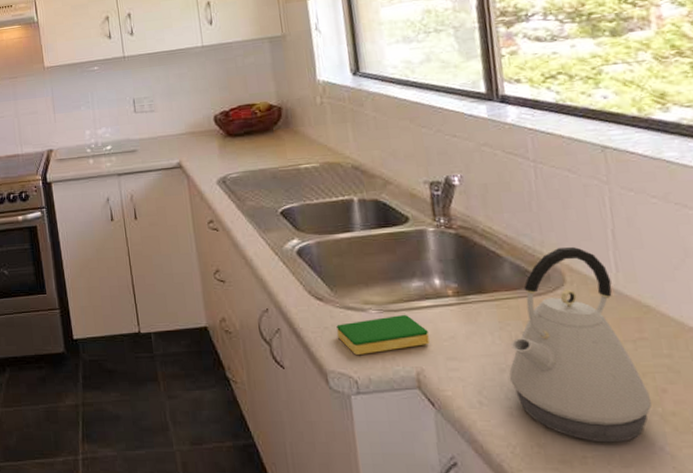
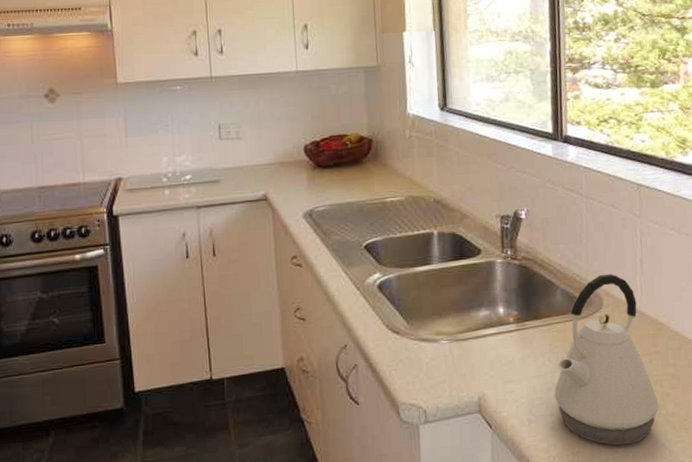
dish sponge: present [336,315,430,355] -> none [410,343,491,385]

